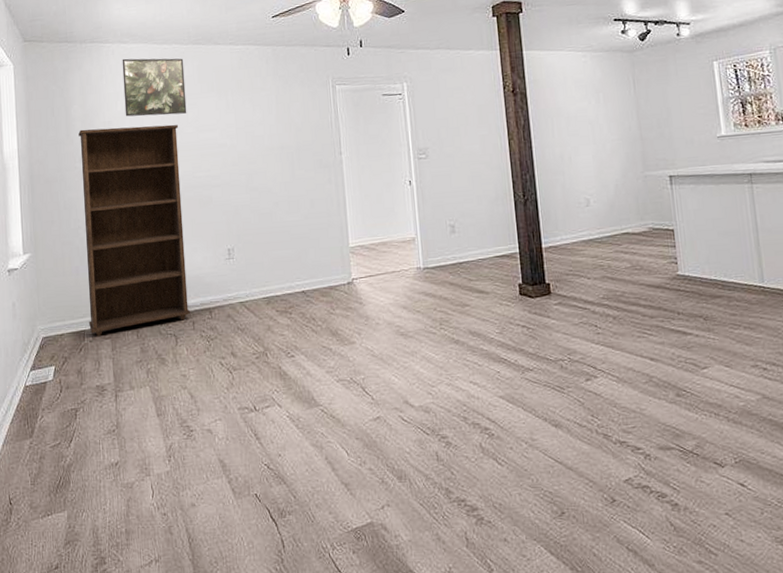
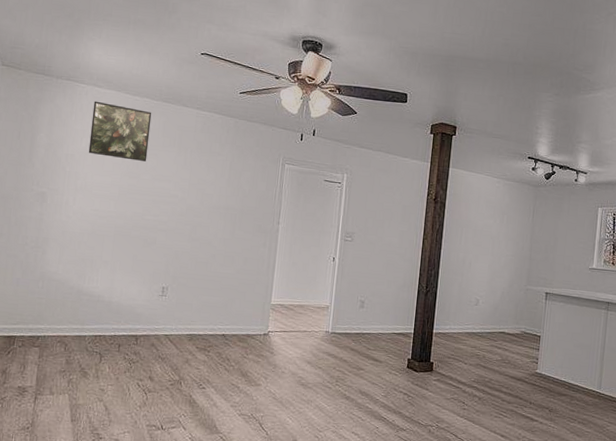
bookcase: present [78,124,191,337] -> none [20,156,137,344]

